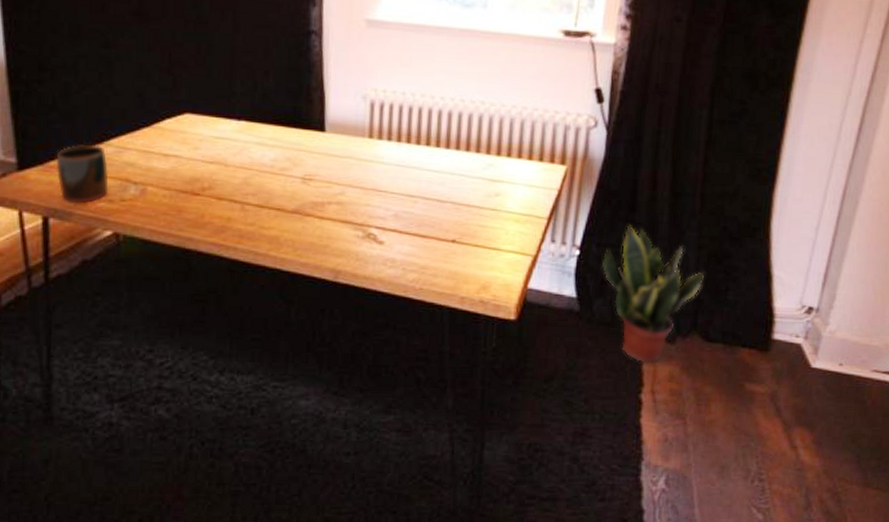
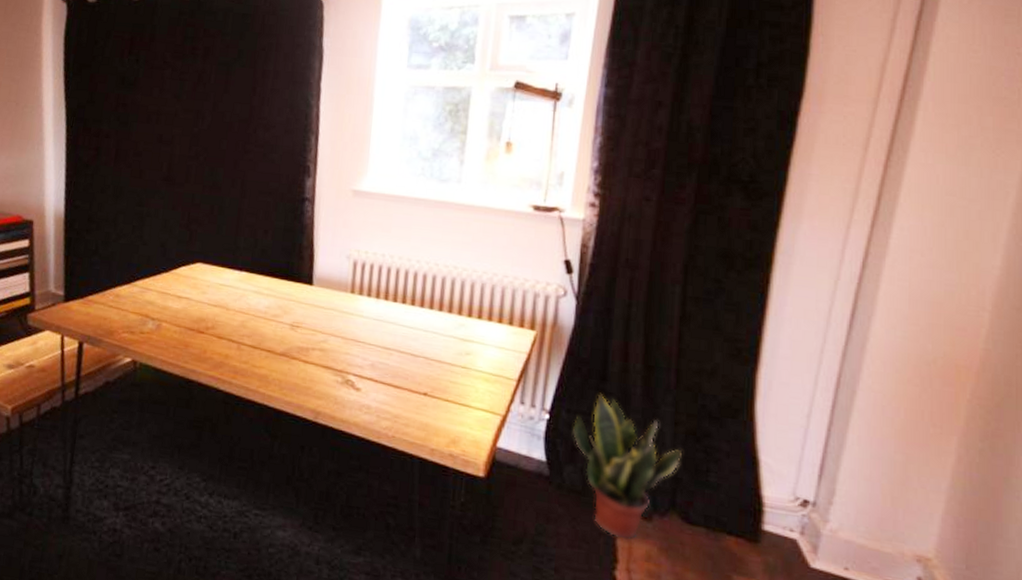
mug: present [56,144,109,204] -> none [93,284,133,333]

